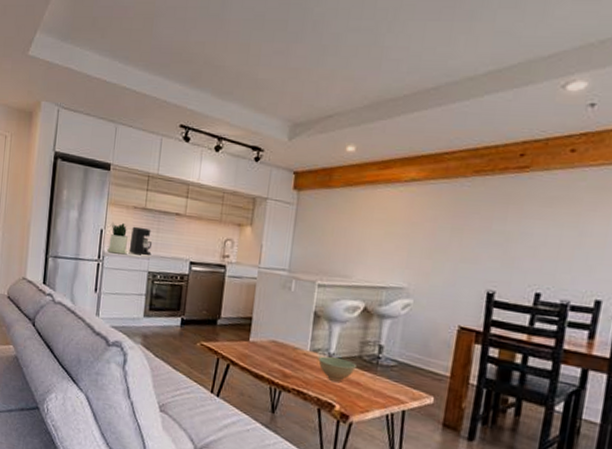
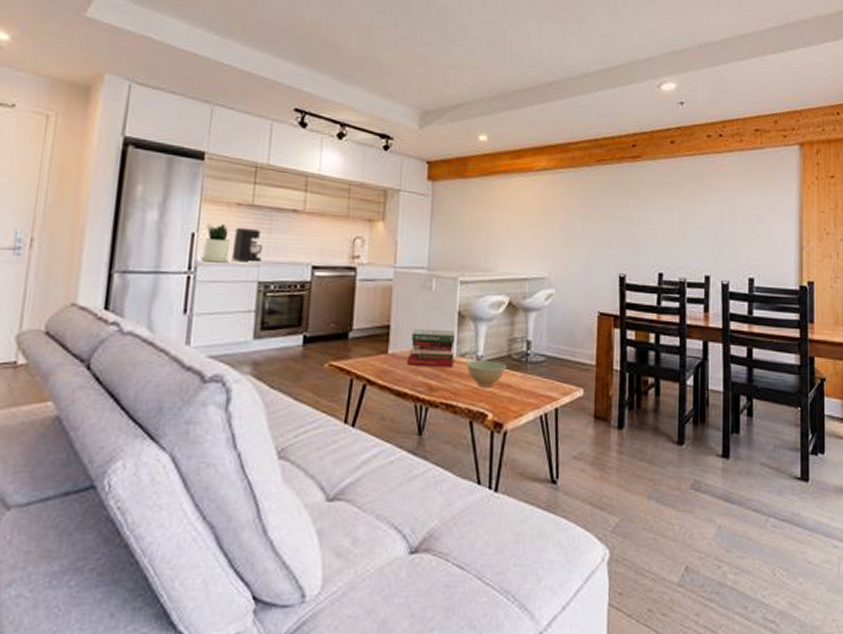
books: none [265,323,310,361] -> present [407,329,455,368]

